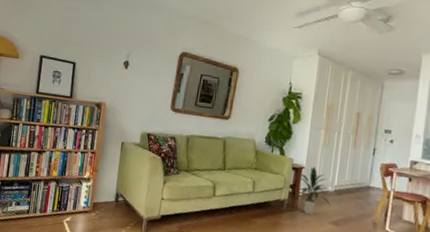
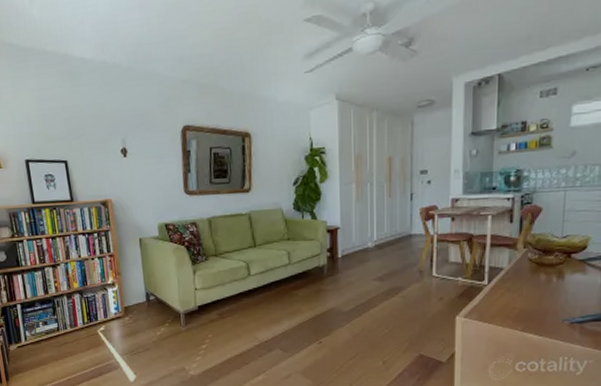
indoor plant: present [295,166,331,215] -> none [333,224,373,276]

